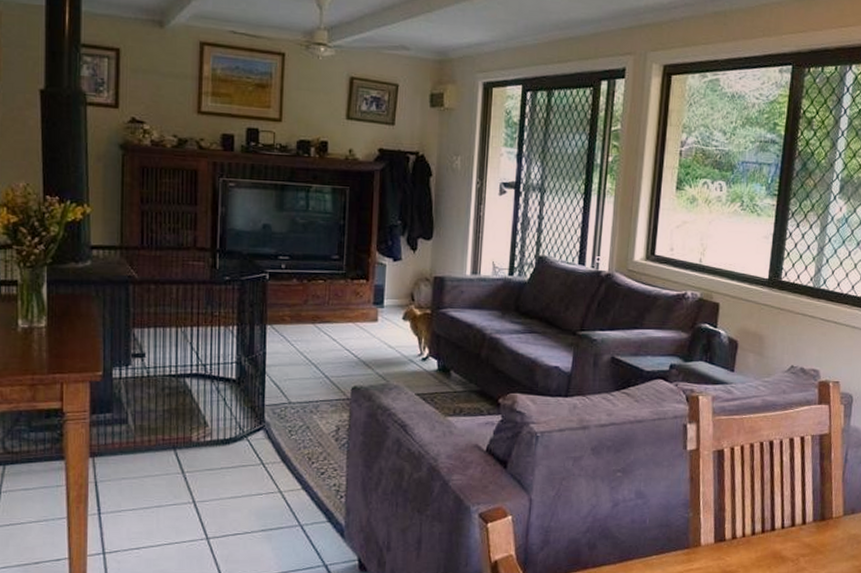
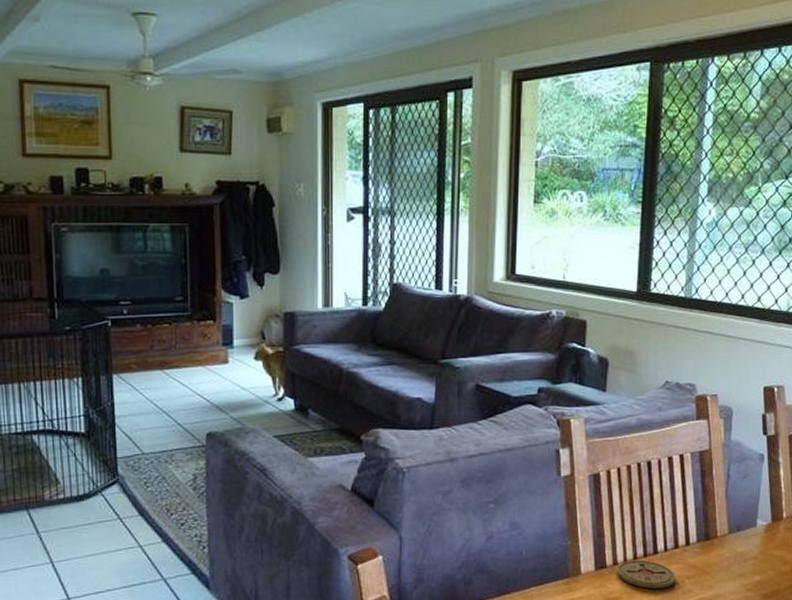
coaster: none [735,535,791,565] -> present [617,560,676,589]

